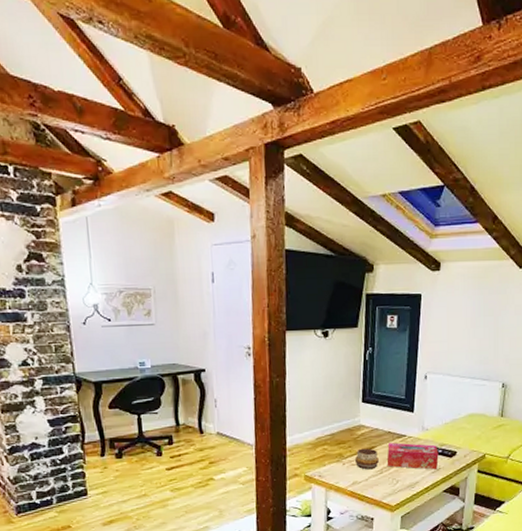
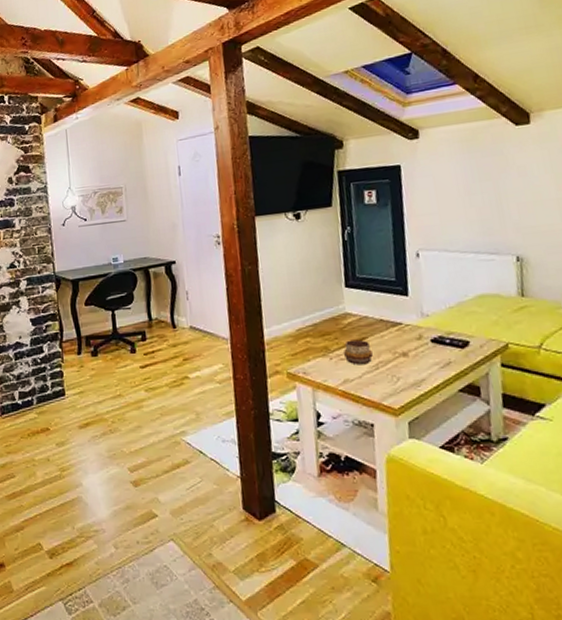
tissue box: present [387,442,439,470] -> none [381,332,448,364]

